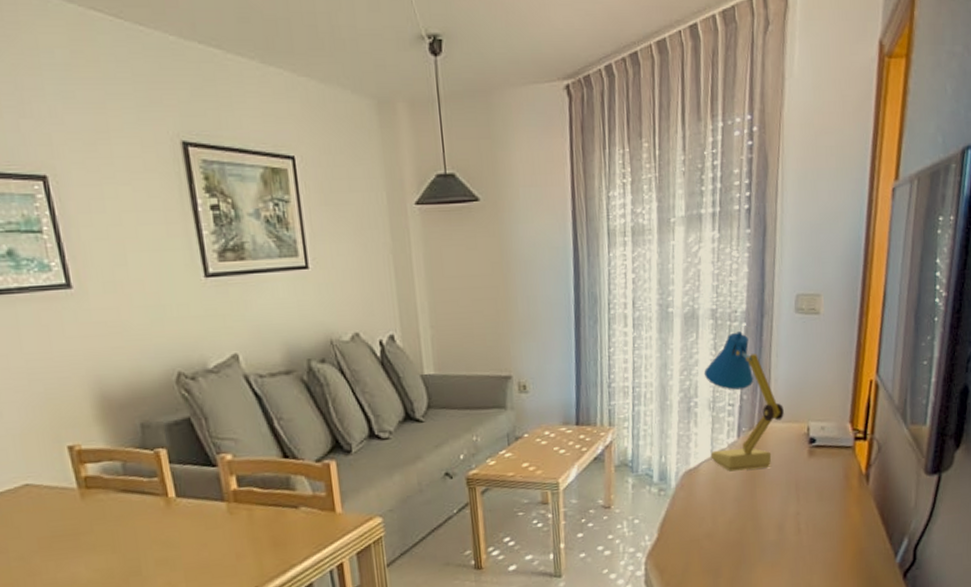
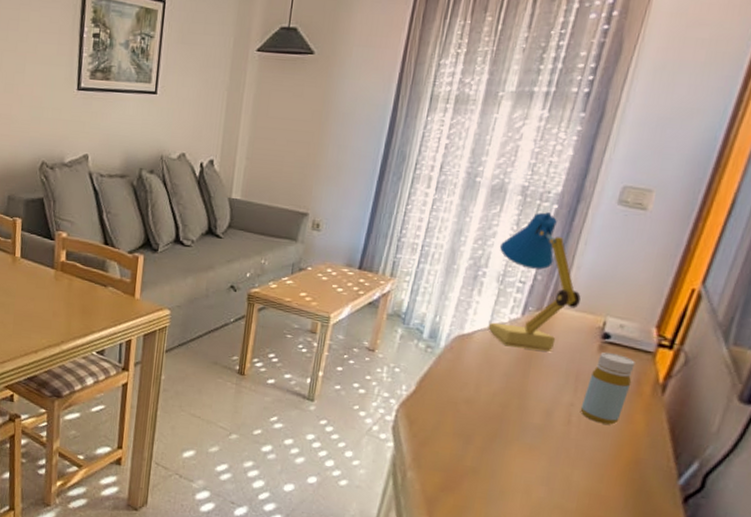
bottle: none [805,455,842,525] -> present [580,352,635,425]

